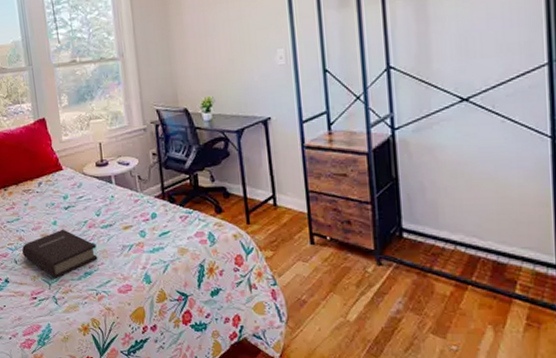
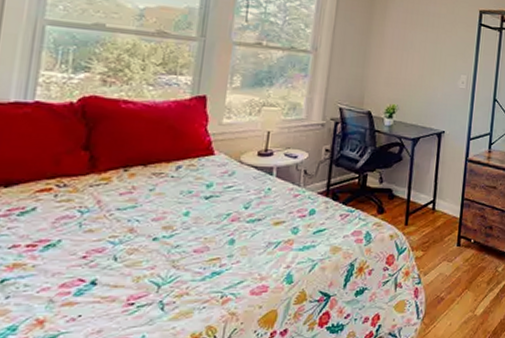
book: present [21,229,98,278] -> none [128,221,236,279]

